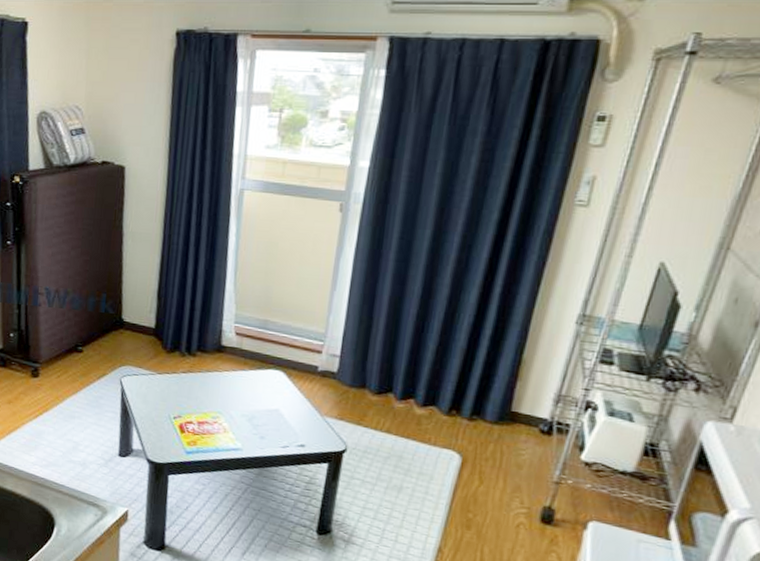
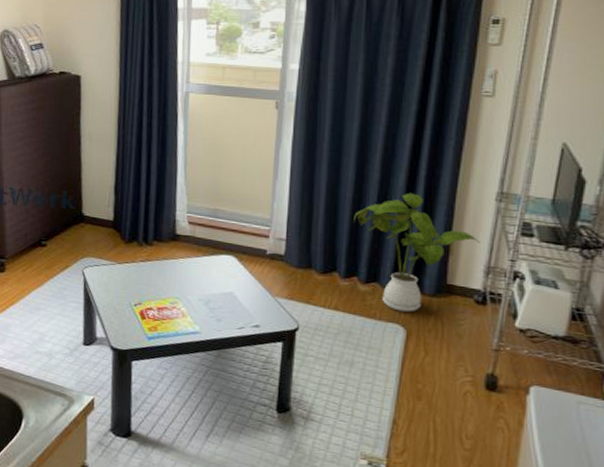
house plant: none [415,311,553,439] -> present [353,193,480,312]

